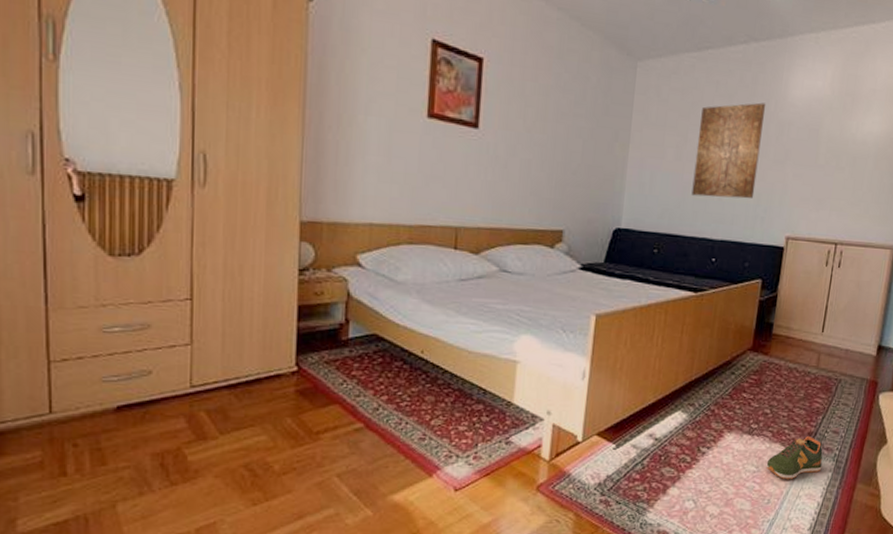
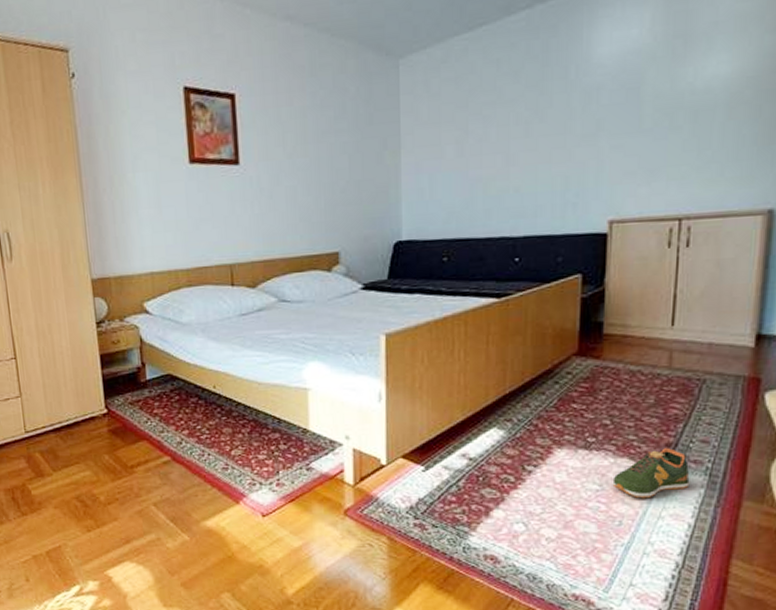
wall art: present [691,102,766,199] -> none [481,71,564,193]

